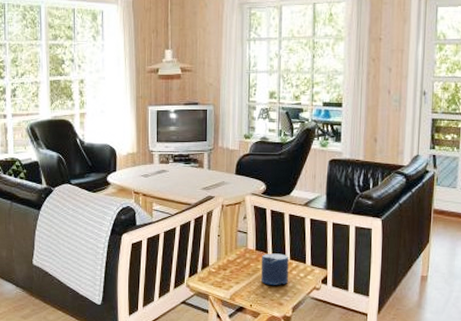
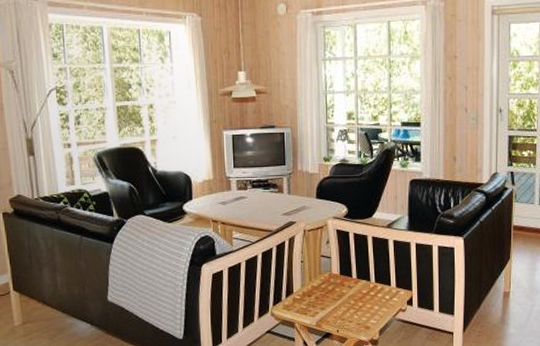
candle: present [261,253,289,285] -> none [346,277,374,309]

